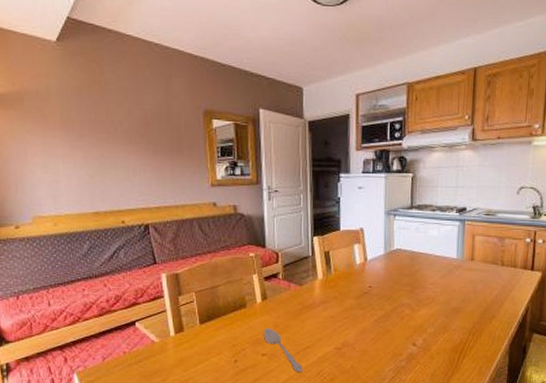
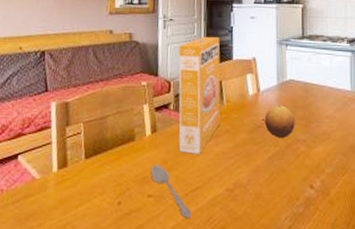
box: none [285,208,329,318] -> present [178,37,221,154]
fruit: none [371,273,401,302] -> present [264,105,295,138]

